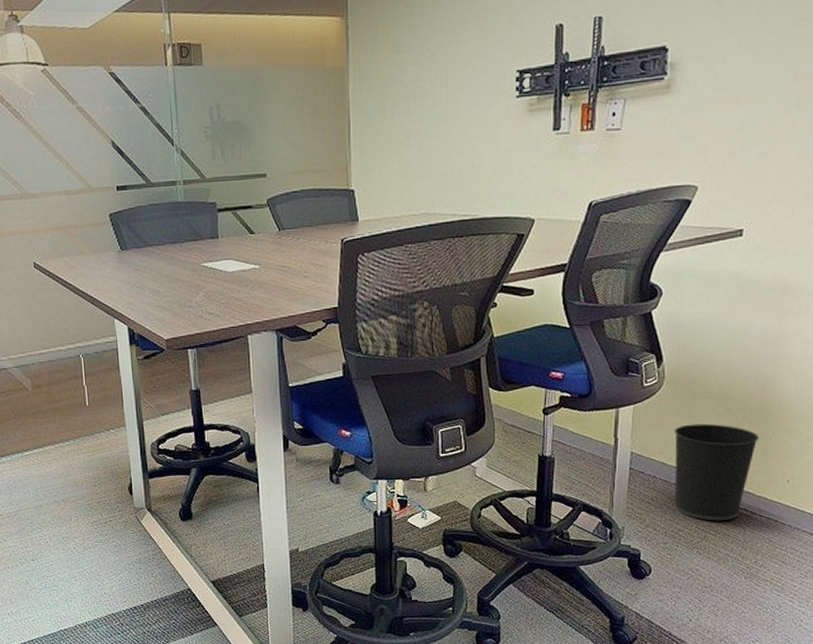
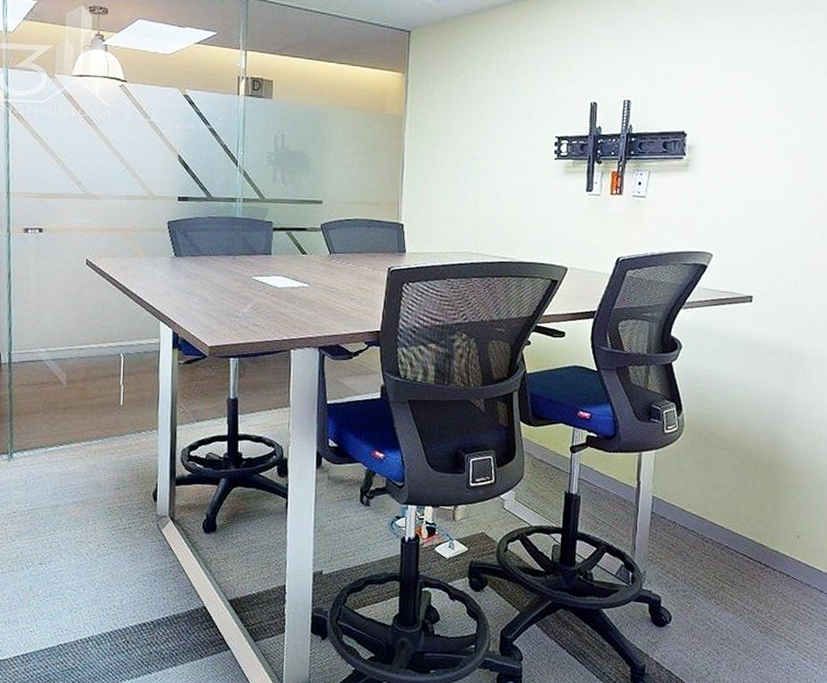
wastebasket: present [674,423,760,521] -> none [693,473,771,572]

